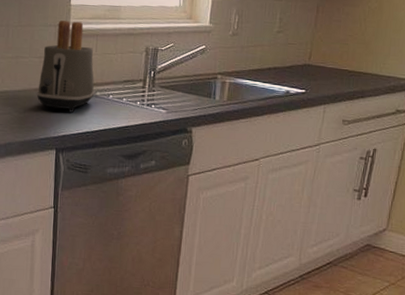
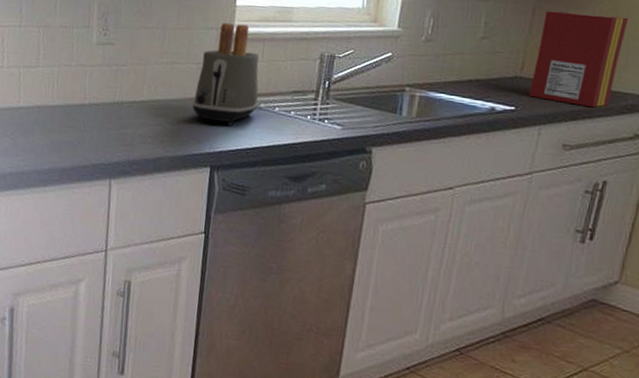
cereal box: none [315,8,390,89] -> present [528,11,629,108]

